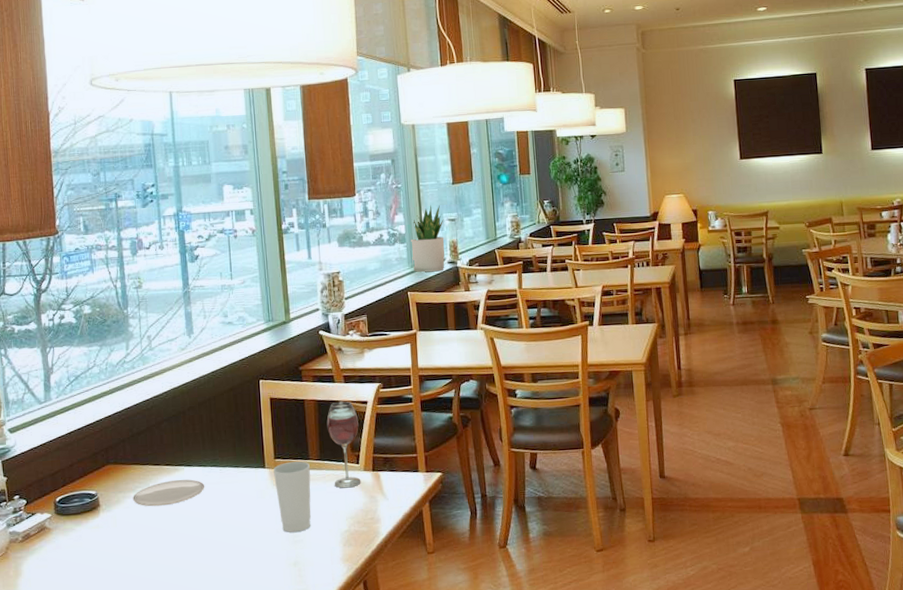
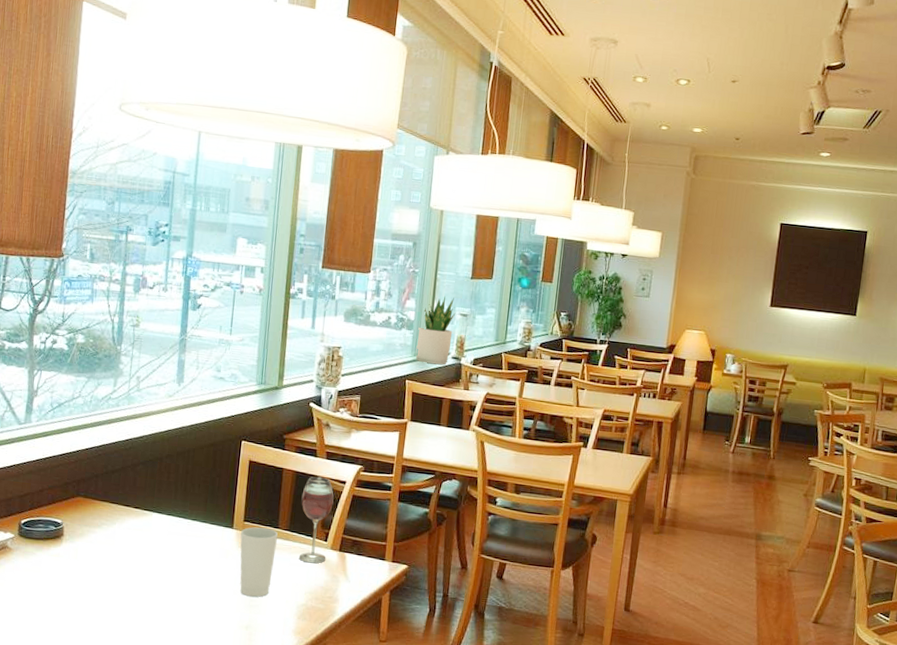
plate: present [133,479,205,507] -> none [97,523,171,547]

